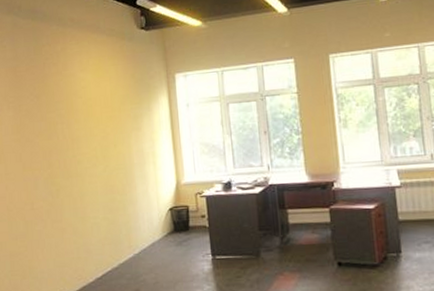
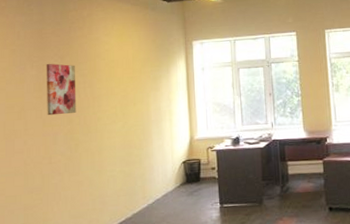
wall art: none [22,103,56,159] -> present [46,63,77,116]

